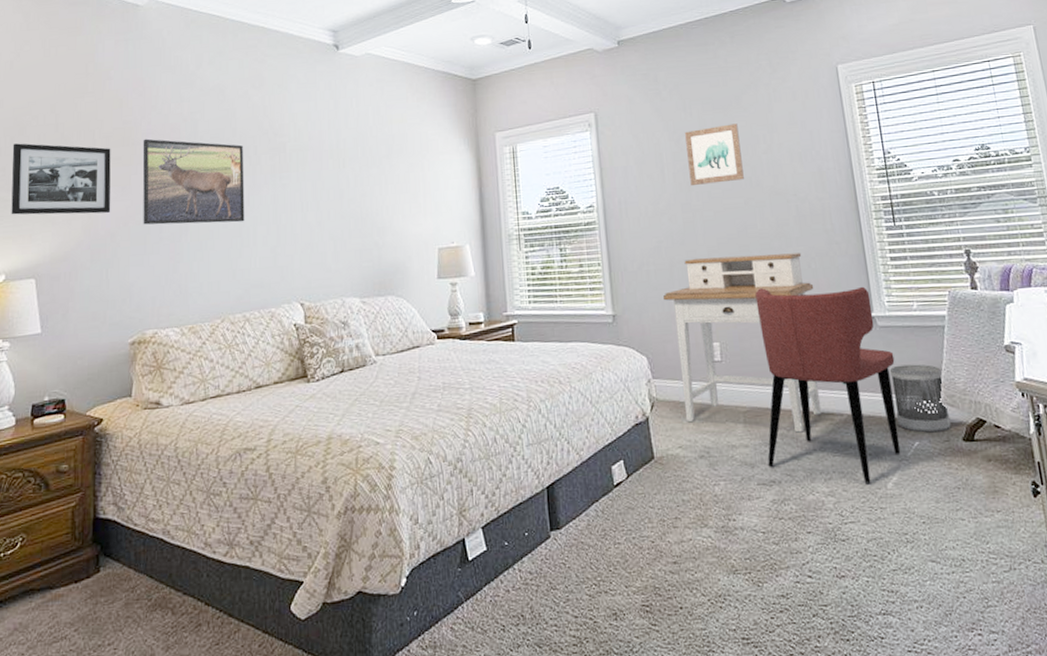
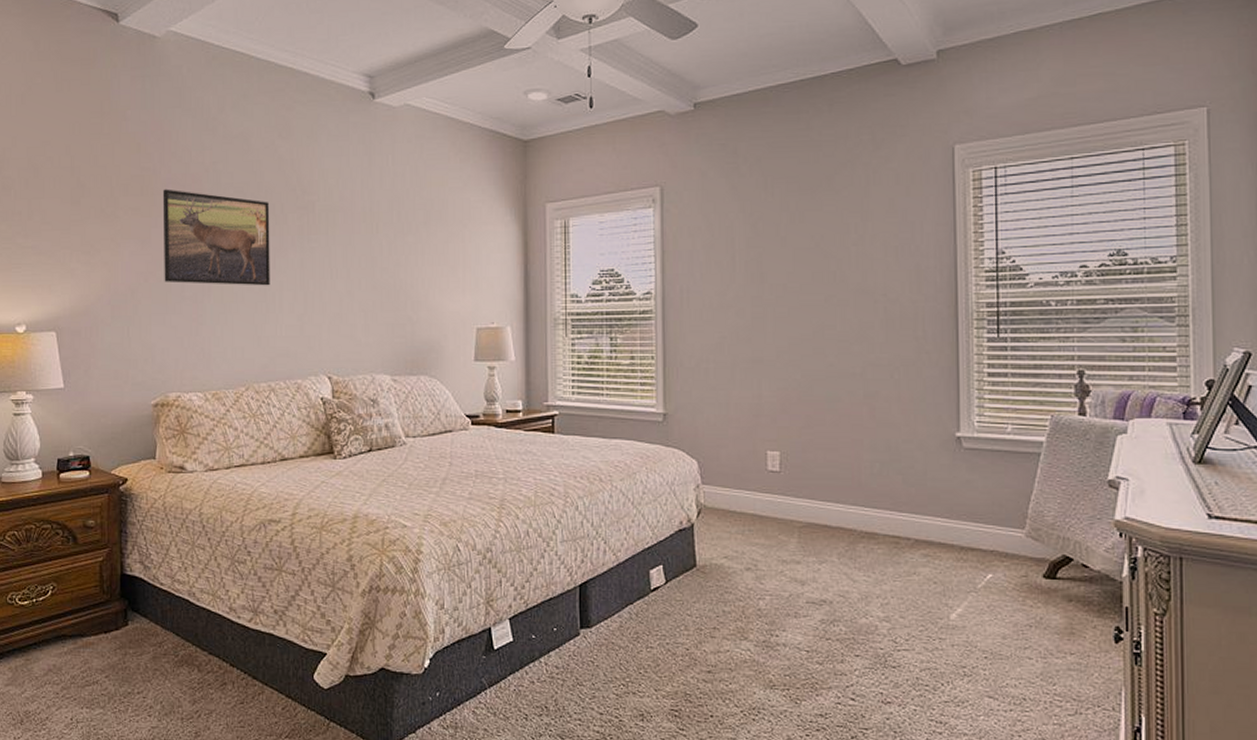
picture frame: present [11,143,111,215] -> none [28,186,131,267]
desk: present [664,253,822,433] -> none [722,358,894,554]
wall art: present [685,123,744,186] -> none [763,208,827,278]
dining chair: present [755,286,901,484] -> none [820,397,977,613]
wastebasket: present [889,364,951,433] -> none [969,492,1032,566]

